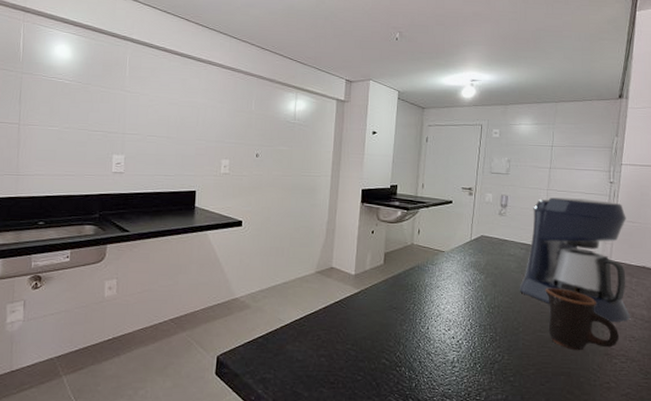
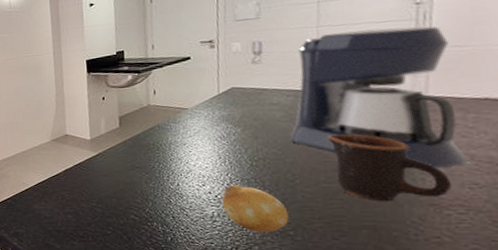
fruit: none [462,330,511,378] -> present [221,185,290,233]

